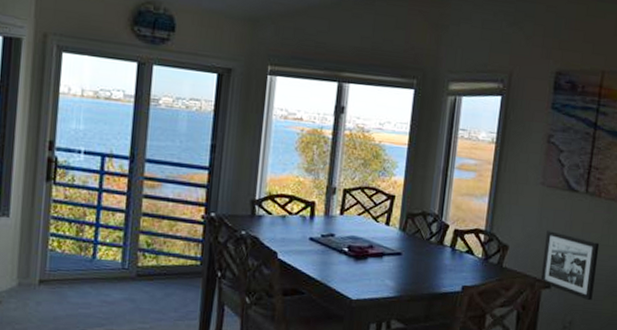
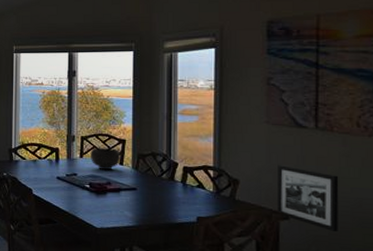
bowl: none [352,203,388,232] -> present [91,147,121,171]

